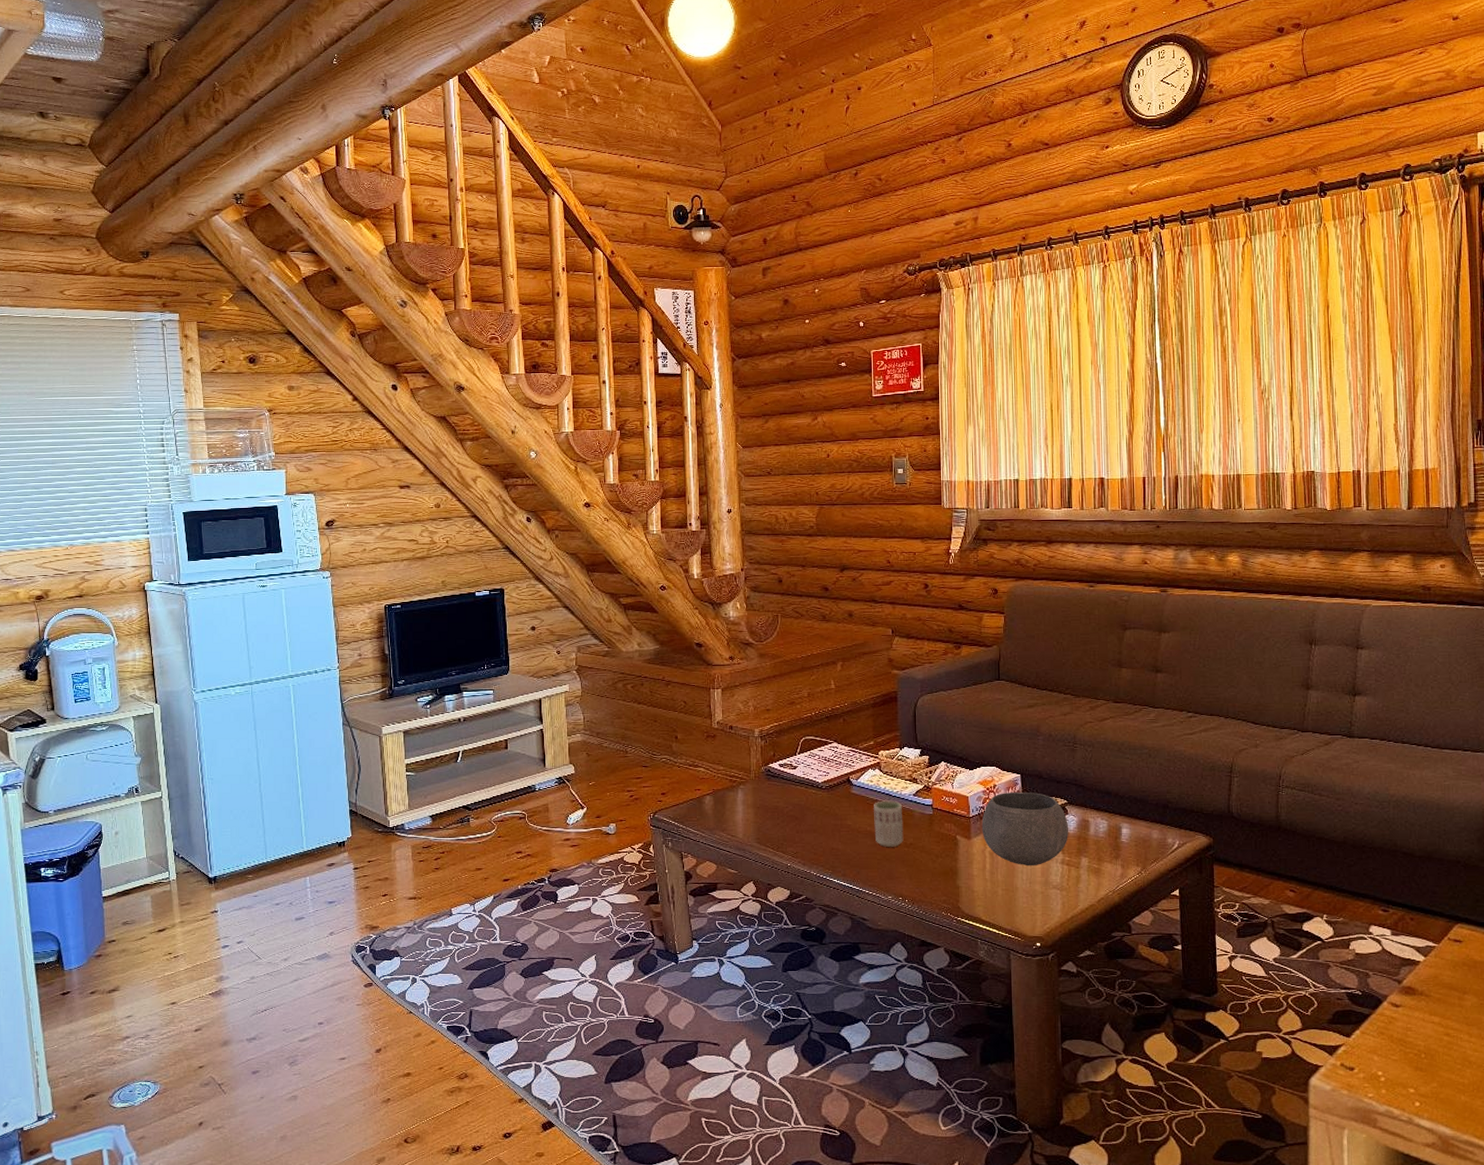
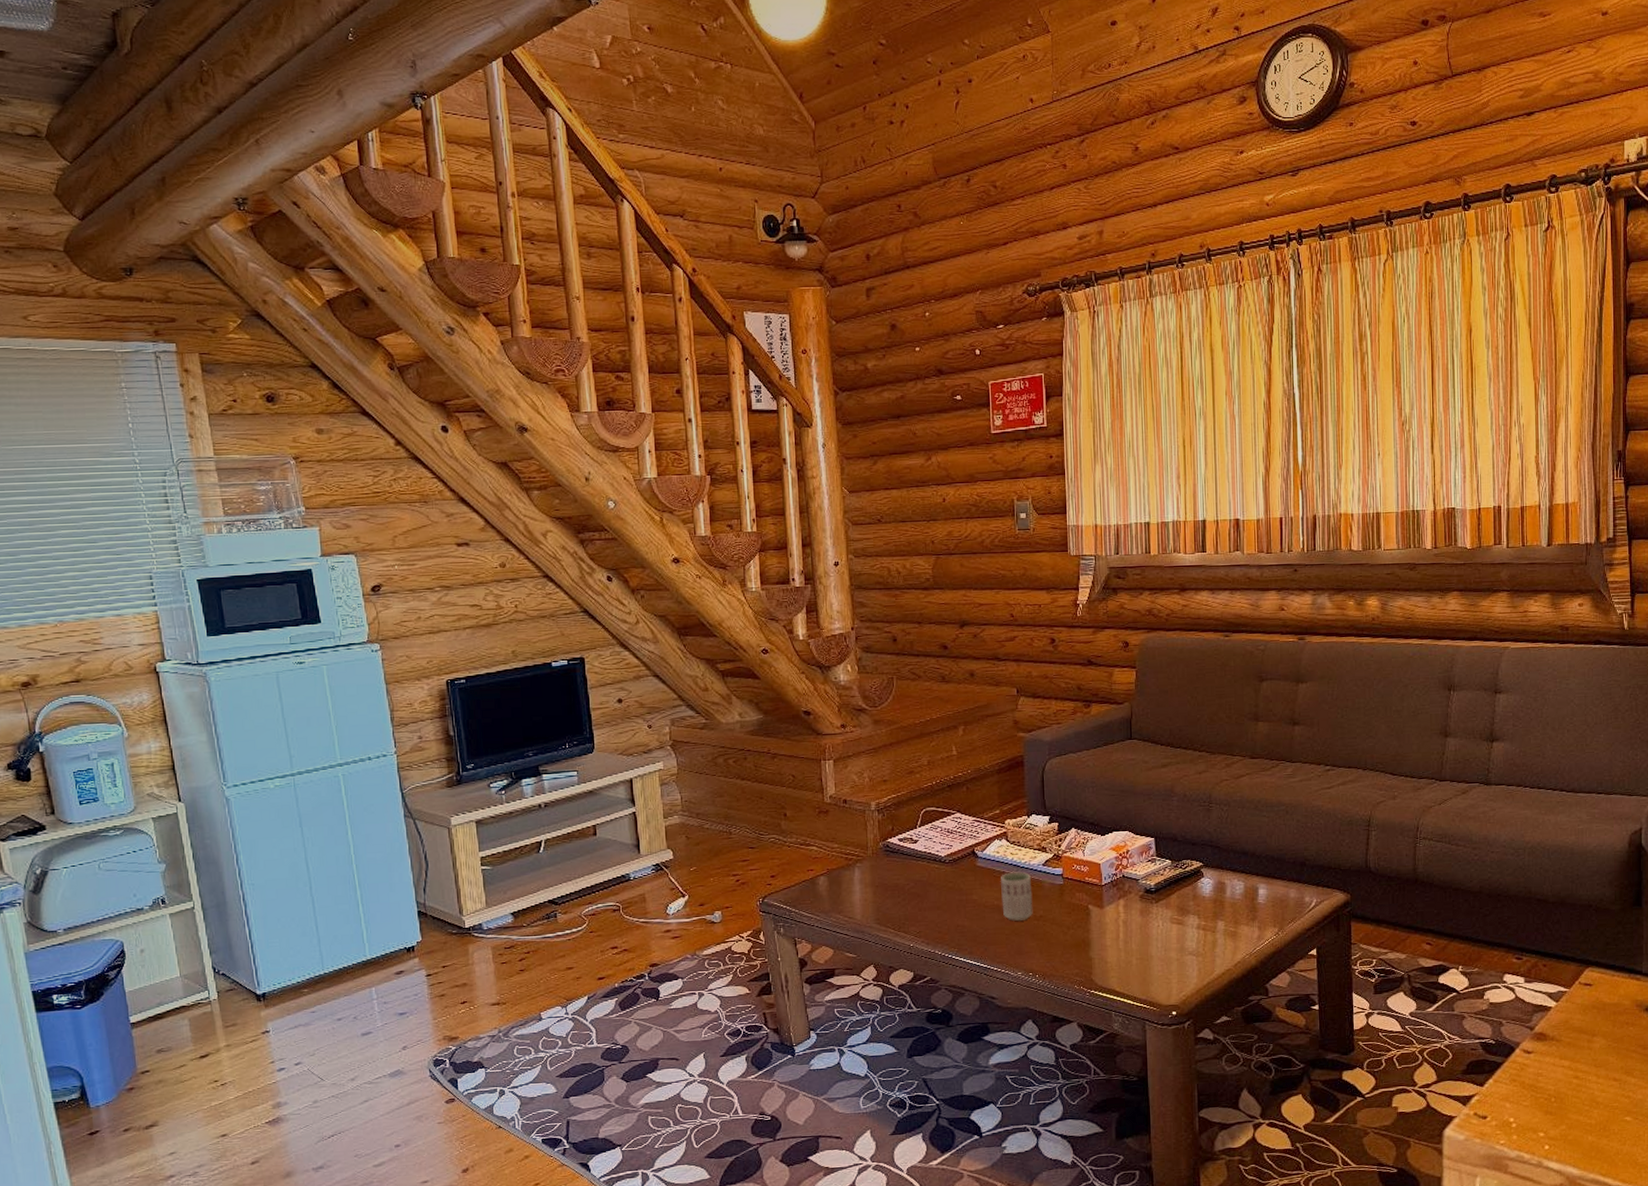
bowl: present [981,791,1068,865] -> none [1114,856,1204,933]

